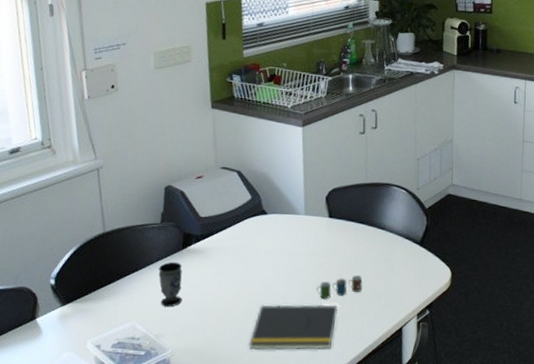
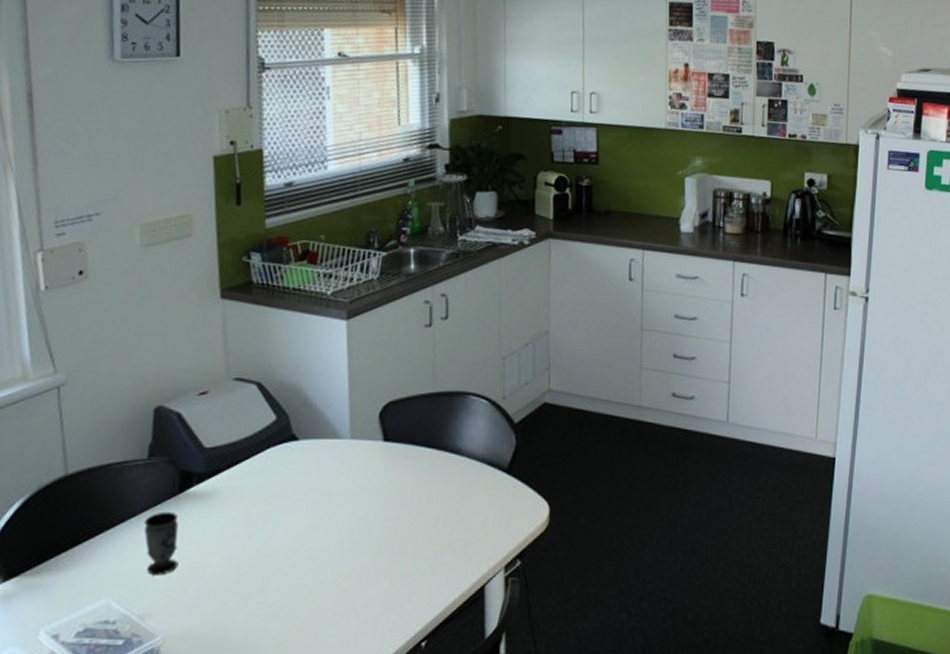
notepad: present [249,304,339,351] -> none [272,560,398,629]
cup: present [316,274,363,300] -> none [366,517,430,553]

